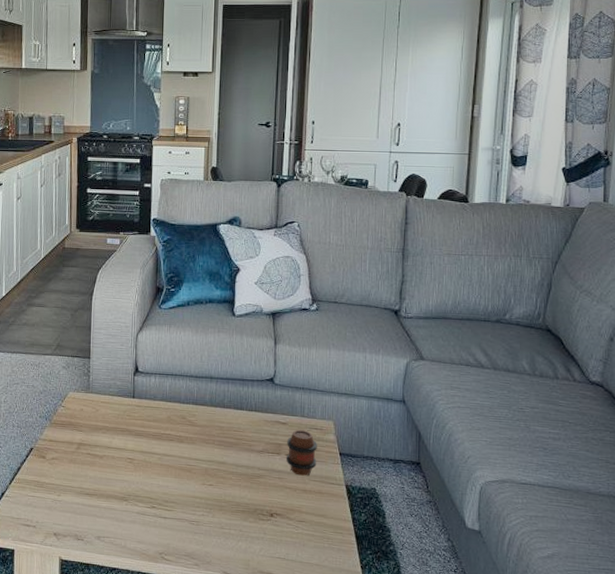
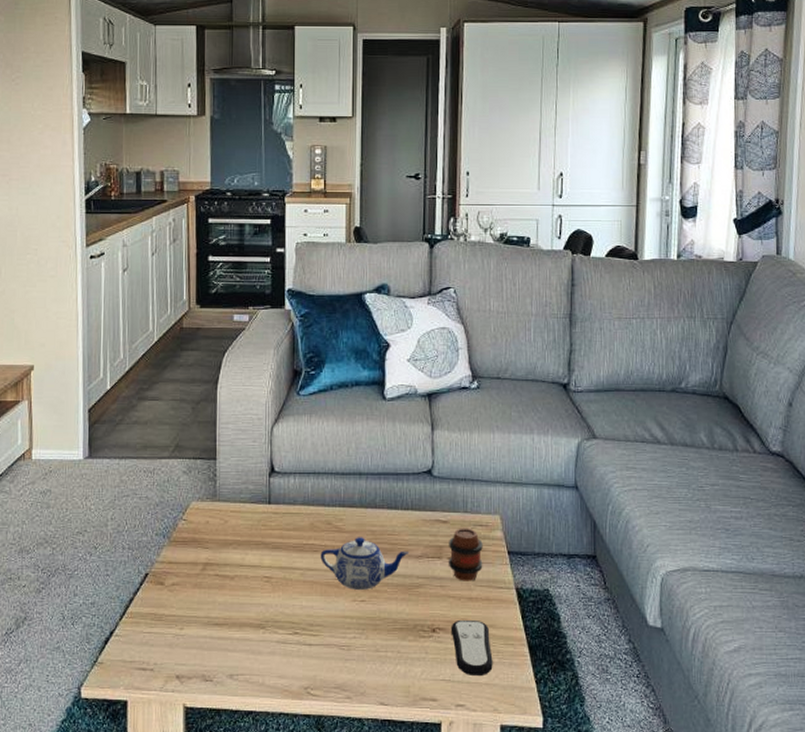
teapot: none [175,431,252,476] -> present [320,537,410,590]
remote control: none [286,507,323,557] -> present [450,619,493,675]

